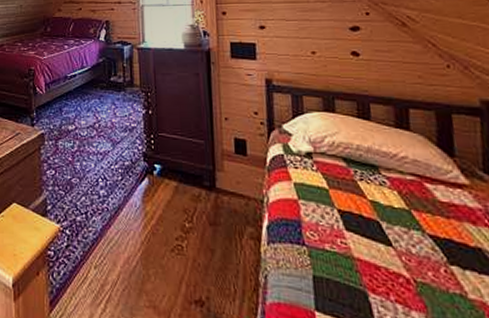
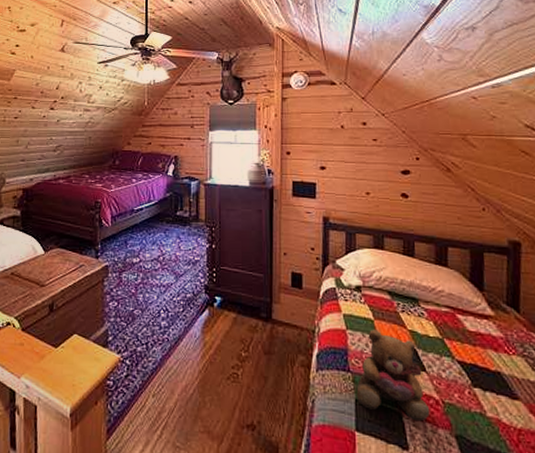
teddy bear: none [313,199,401,303] -> present [356,329,430,422]

